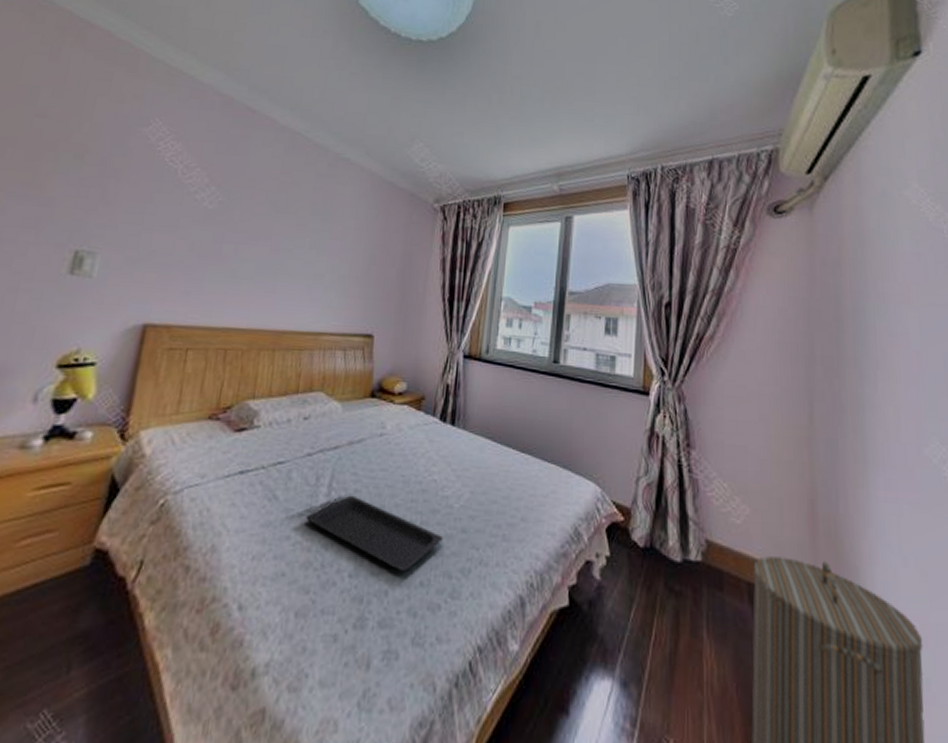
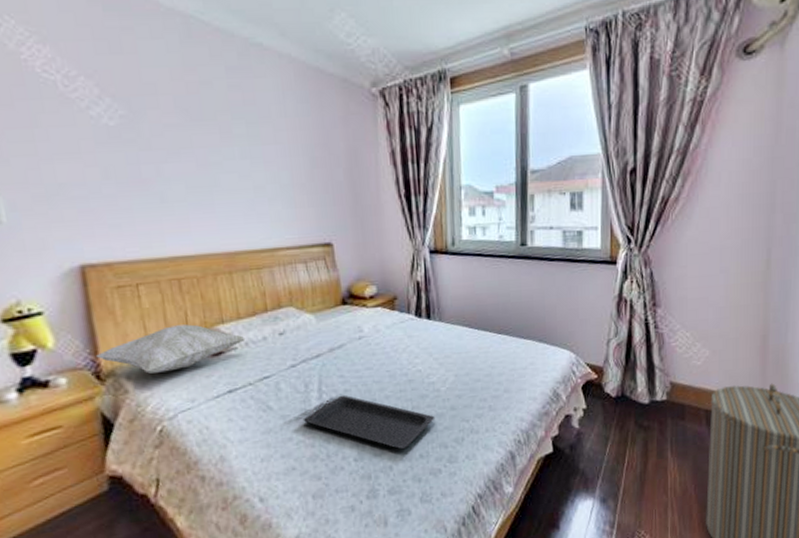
decorative pillow: none [127,394,271,441] -> present [95,324,246,374]

